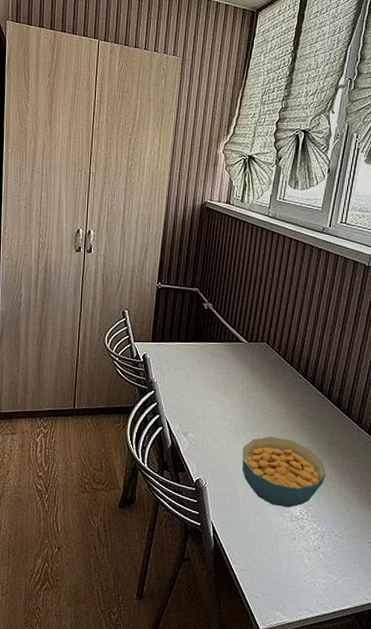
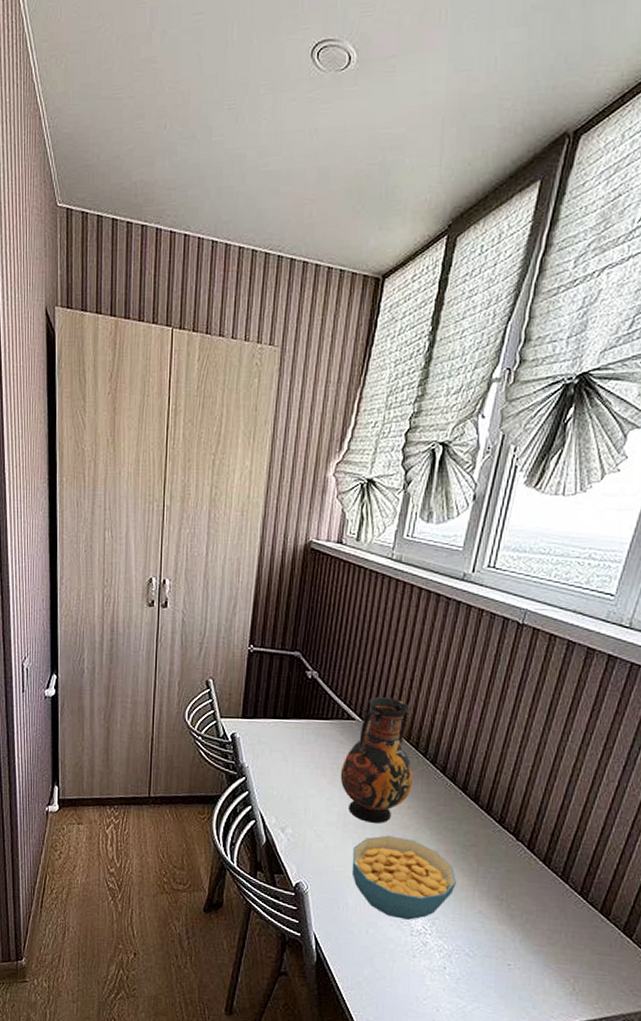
vase: none [231,324,290,427] -> present [340,697,414,823]

